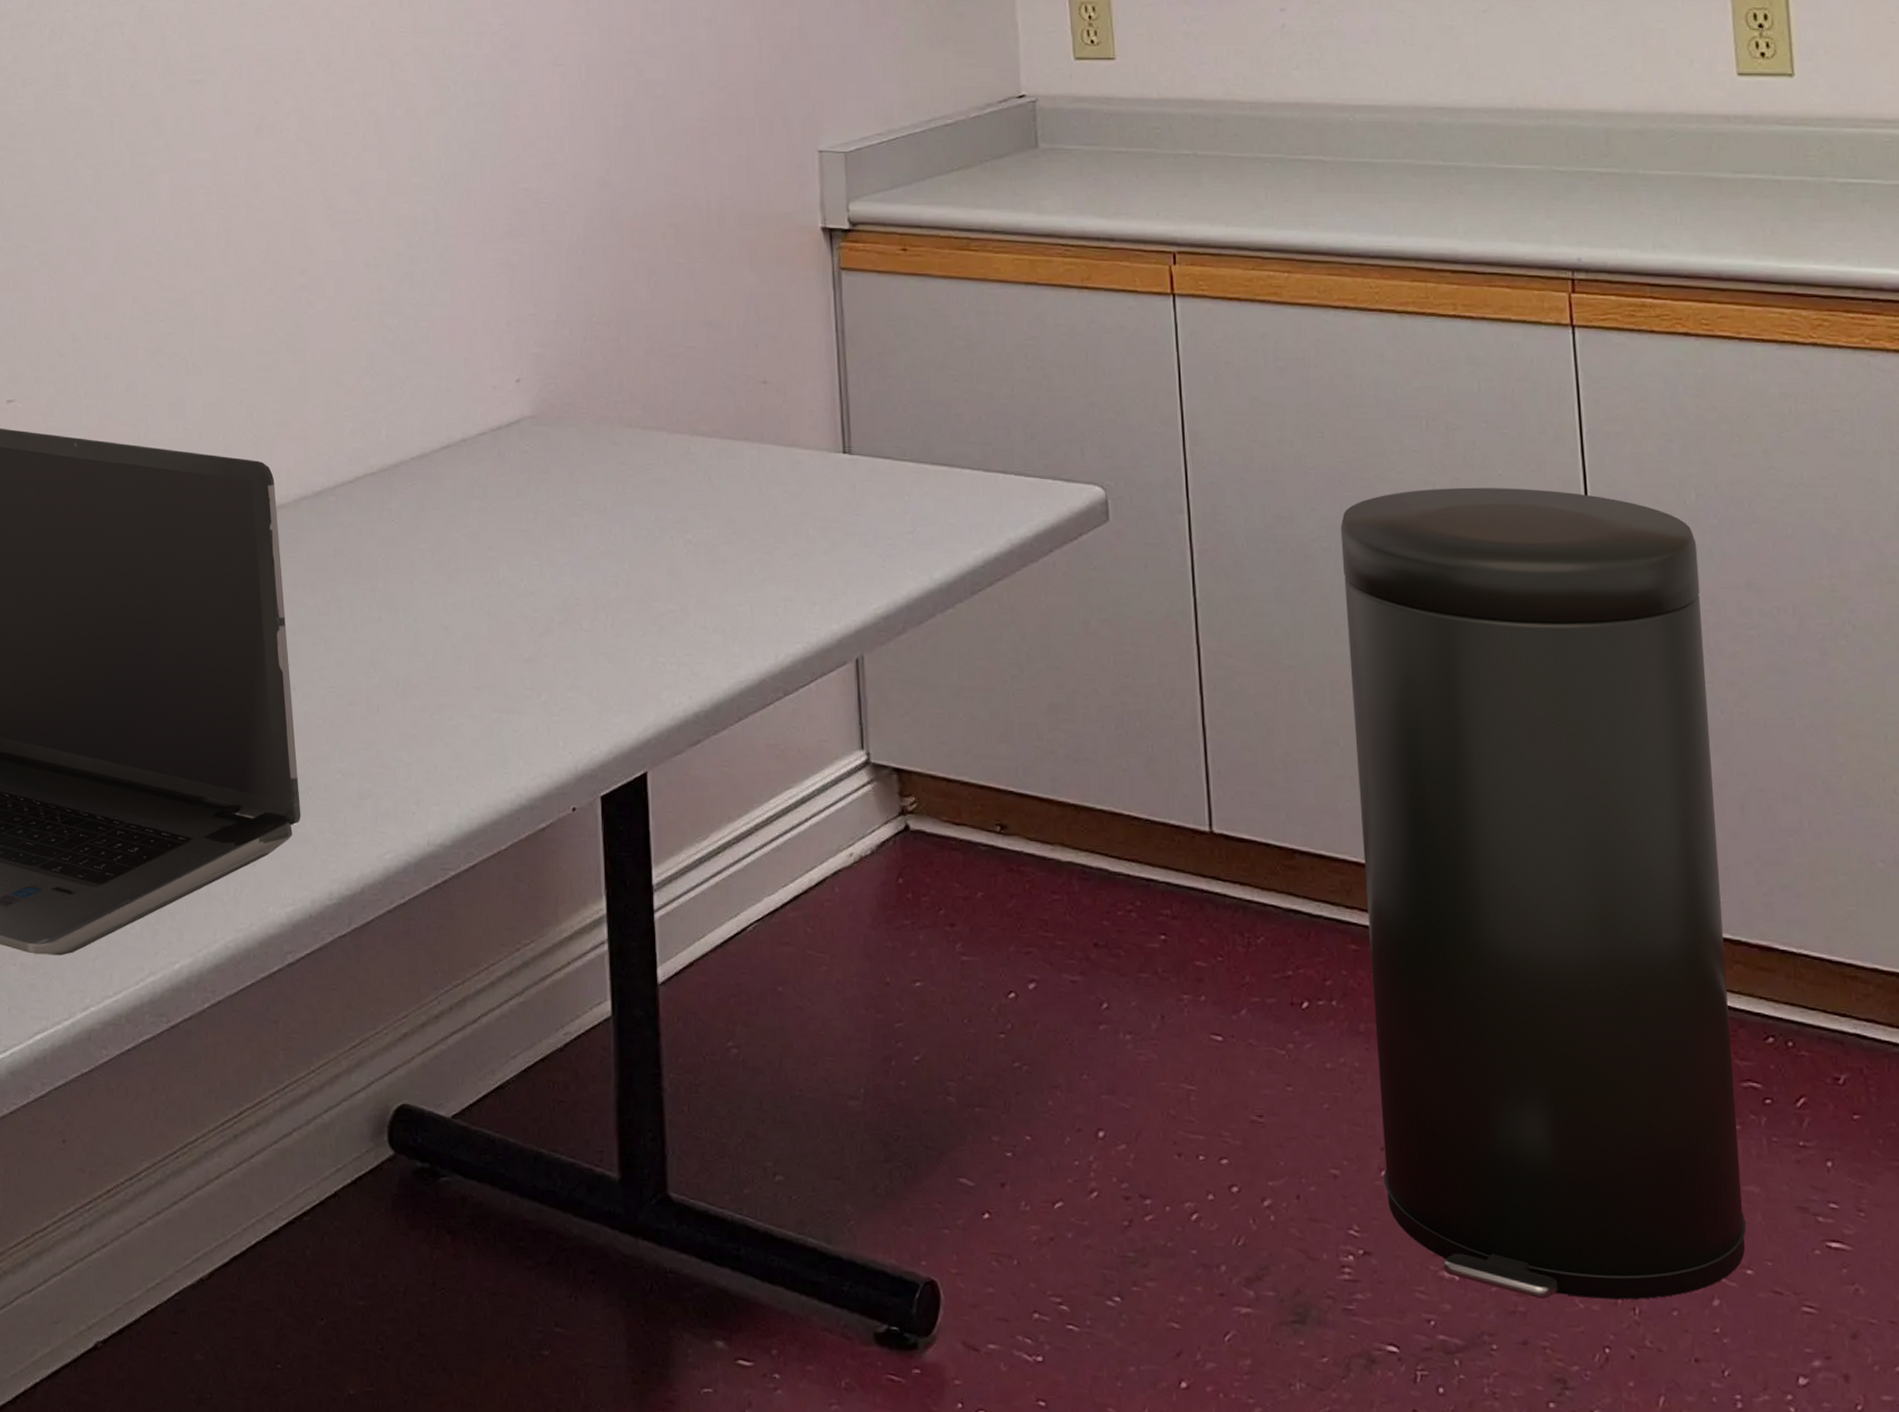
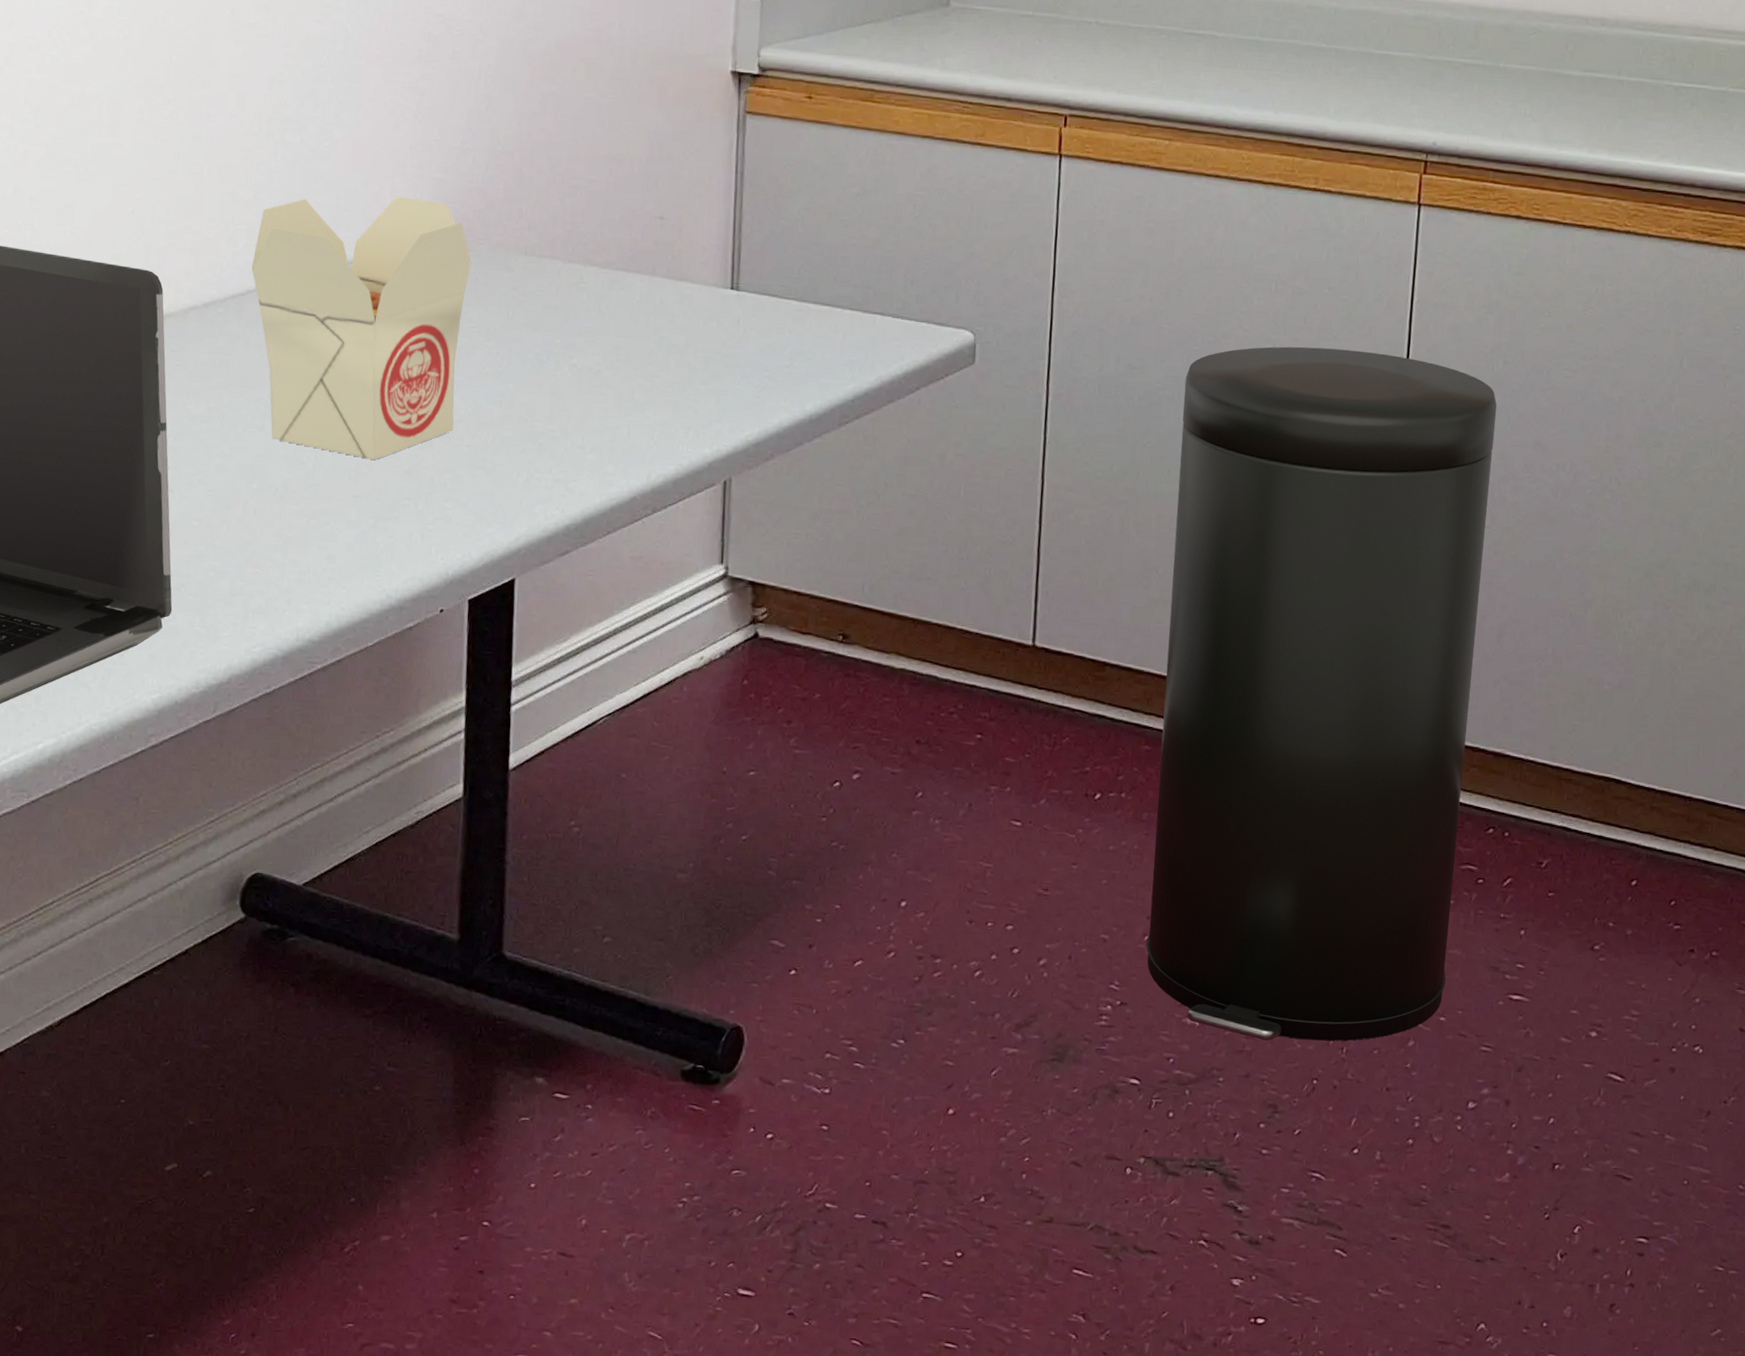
takeout container: none [359,373,576,649] -> present [251,196,472,460]

